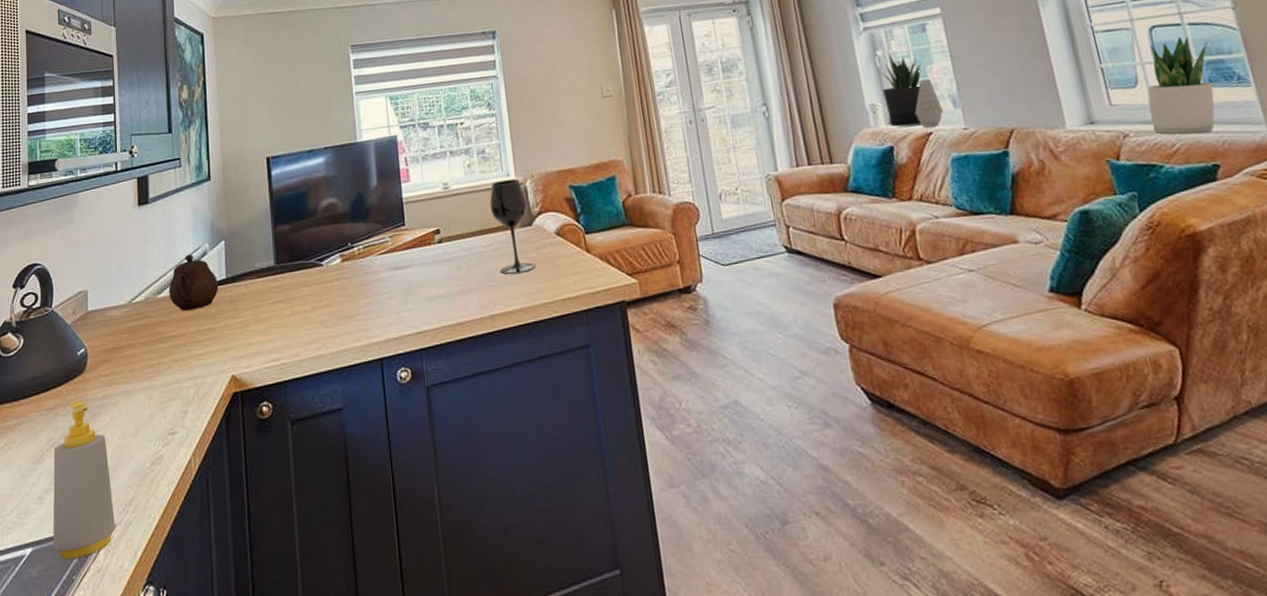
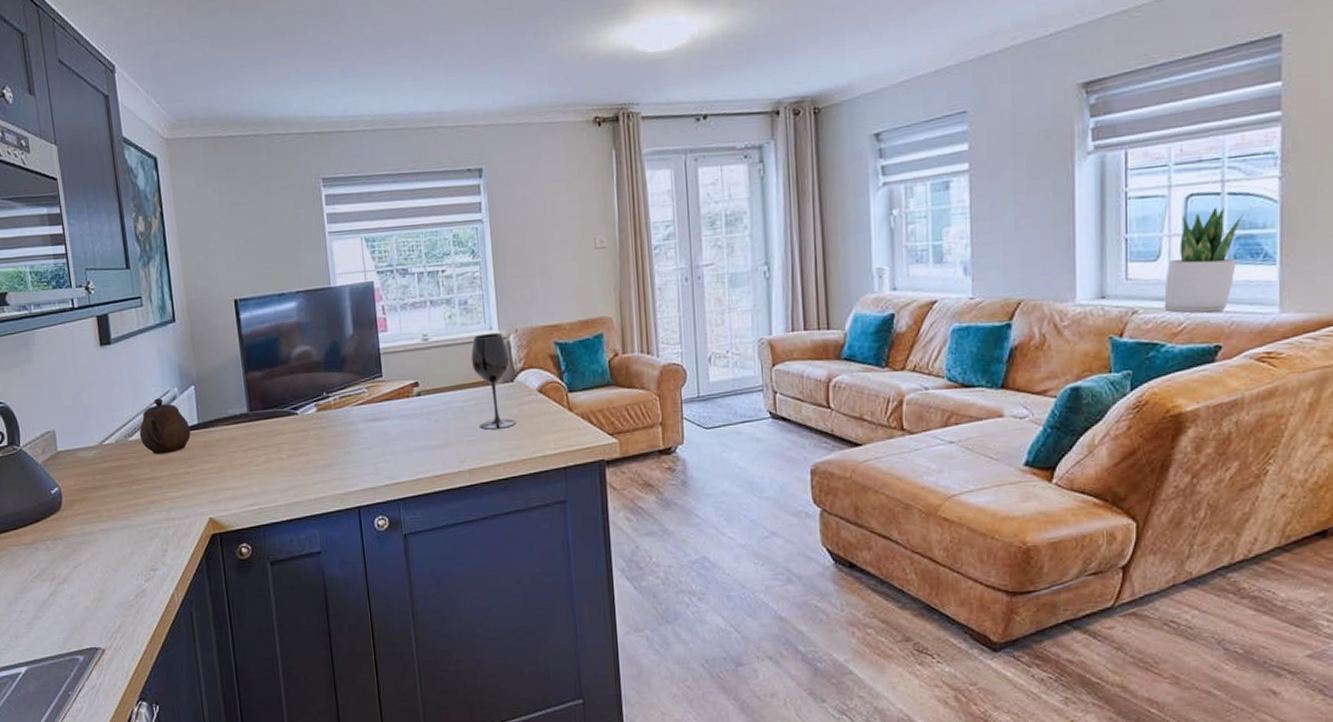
soap bottle: present [53,400,116,560] -> none [37,536,106,678]
planter: present [880,53,922,127] -> none [892,213,939,294]
vase: present [914,78,943,129] -> none [922,242,952,296]

